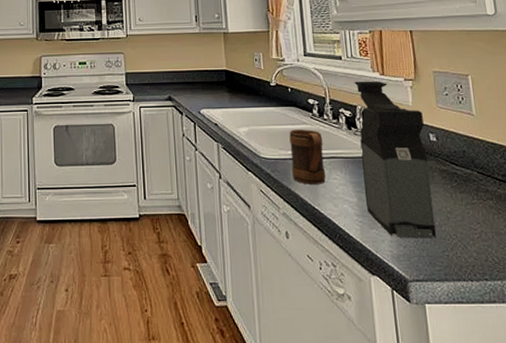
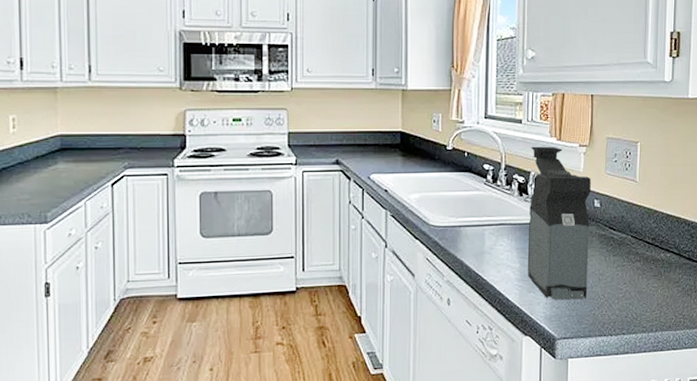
mug: present [289,130,326,184] -> none [460,196,494,252]

